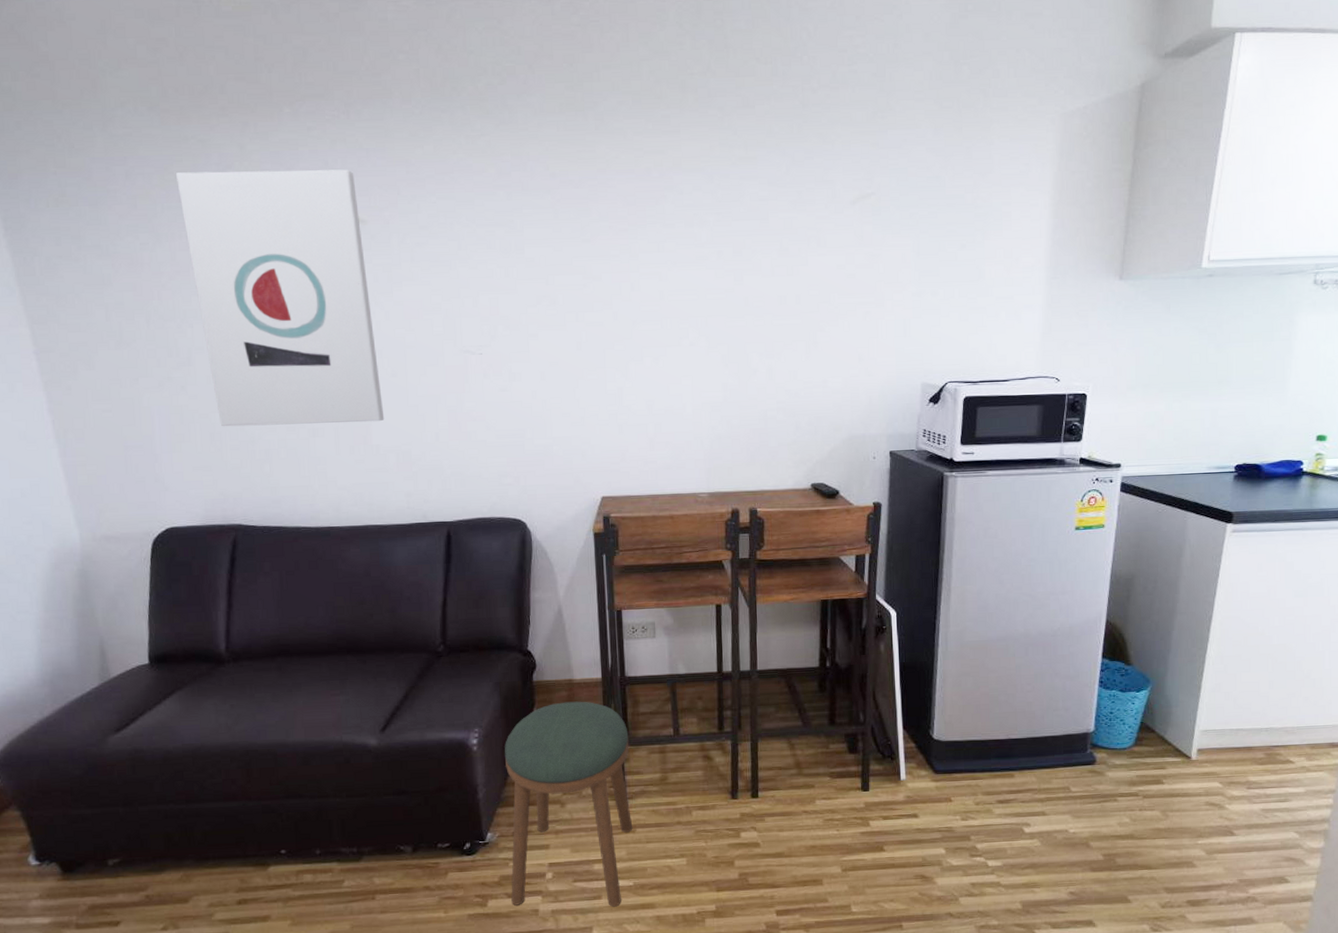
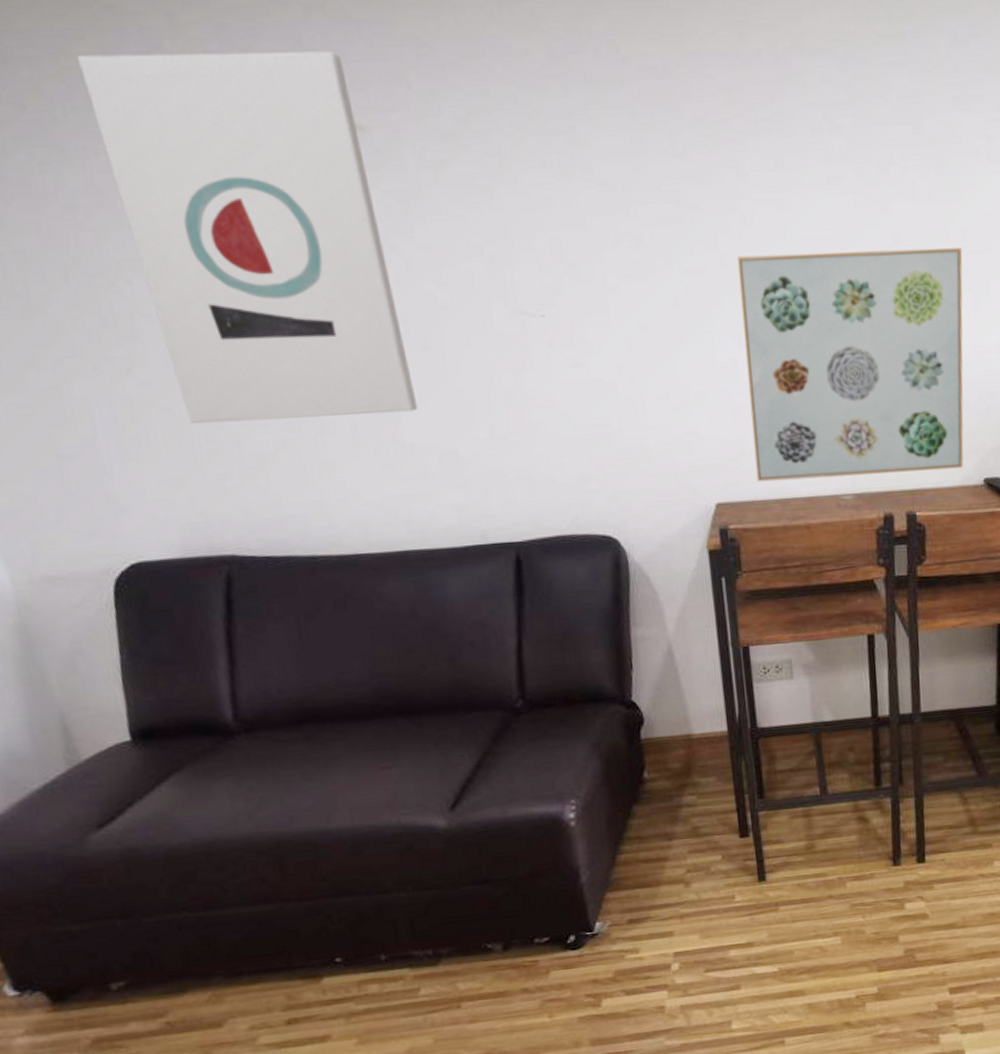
stool: present [504,701,633,907] -> none [610,760,775,1003]
wall art: none [626,309,797,481] -> present [737,247,964,482]

